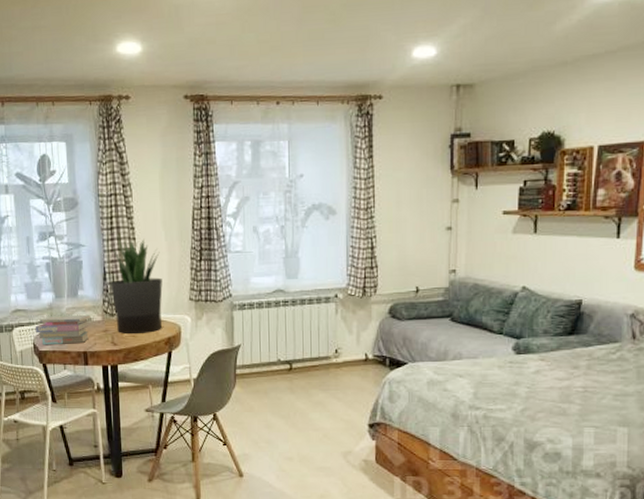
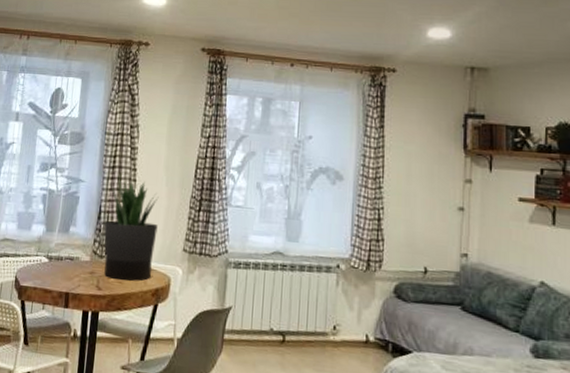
books: present [35,315,91,346] -> none [19,250,80,284]

